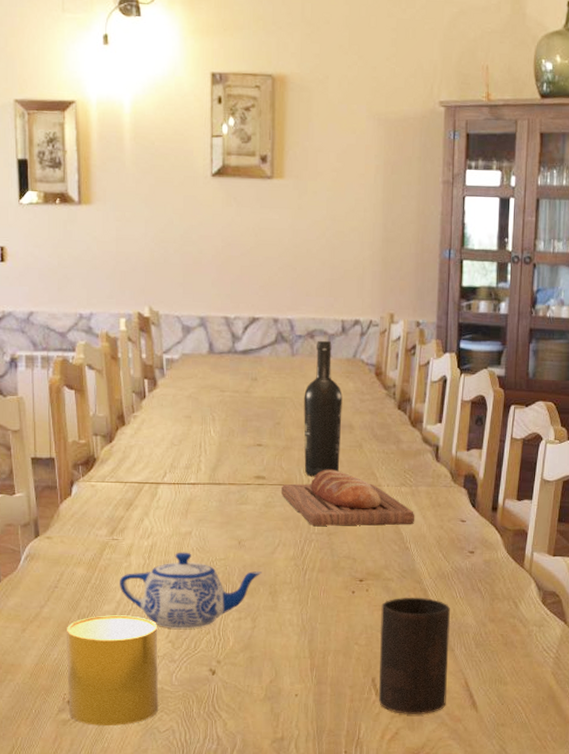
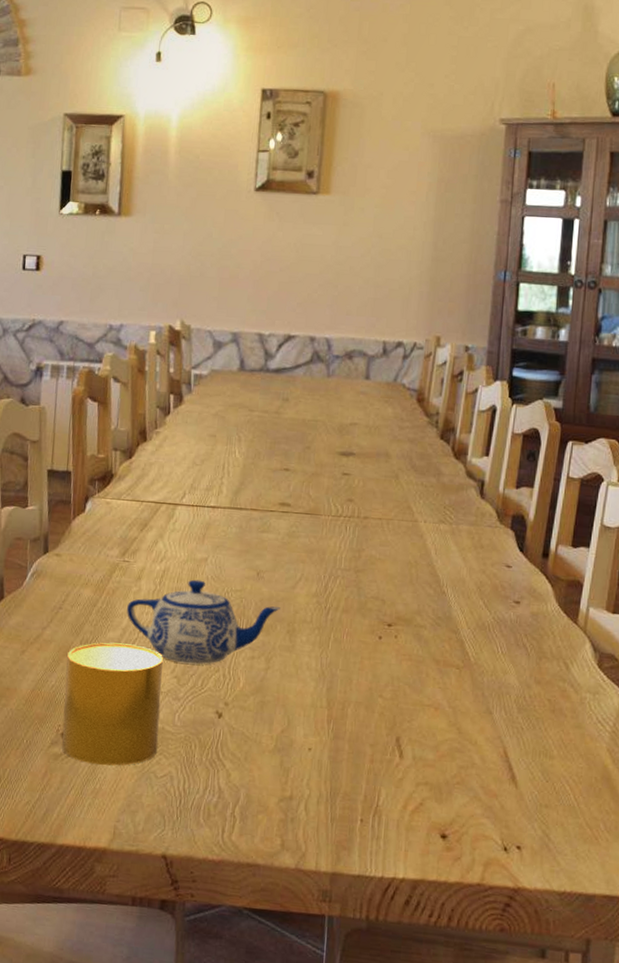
bread loaf: present [282,469,415,526] -> none [307,500,454,566]
wine bottle: present [304,340,342,477] -> none [333,361,380,508]
cup: present [379,597,451,714] -> none [403,647,490,785]

